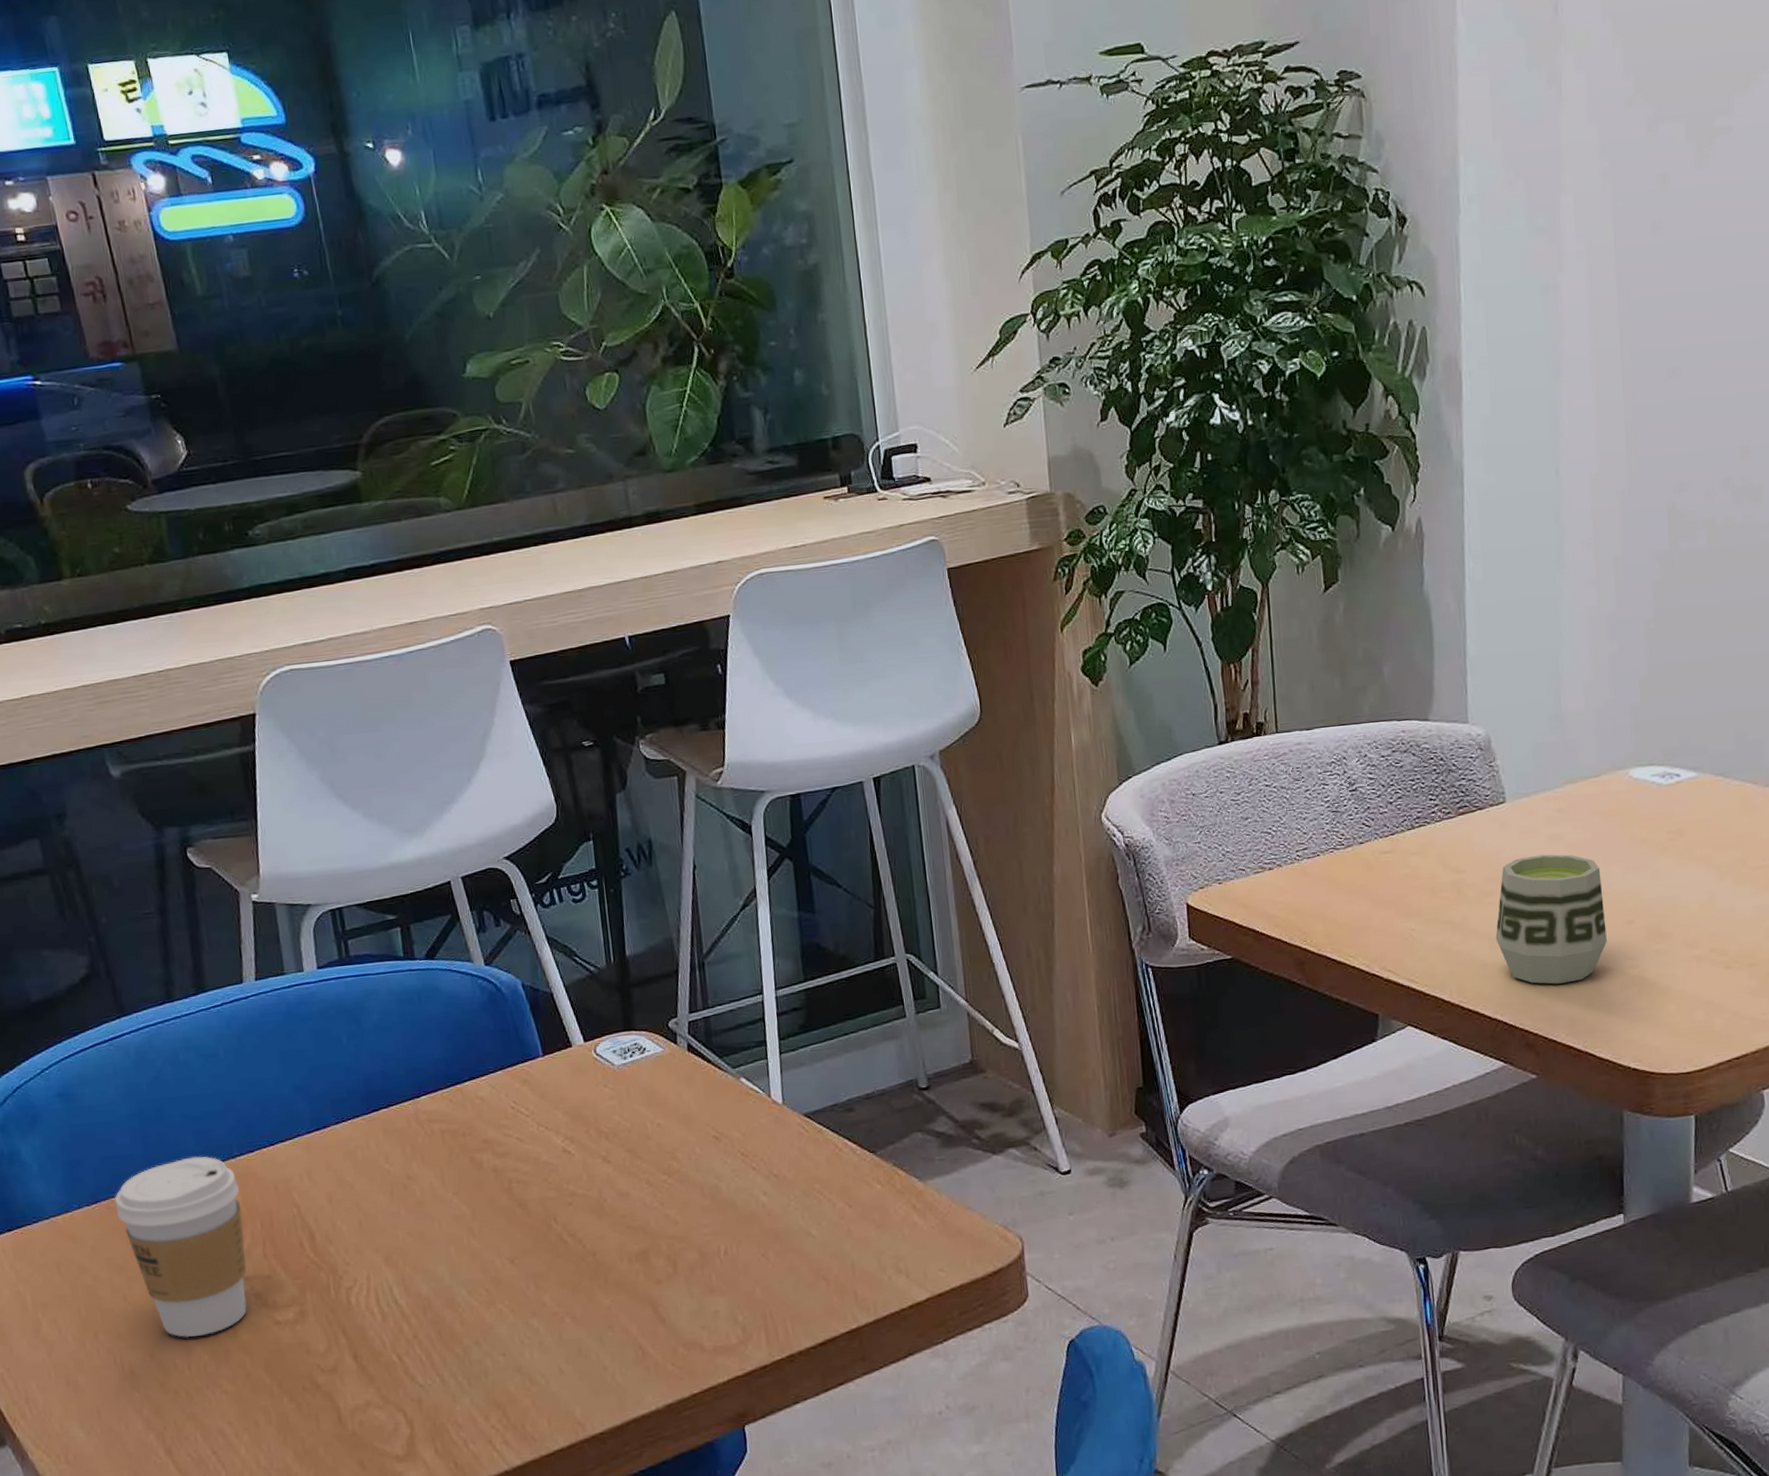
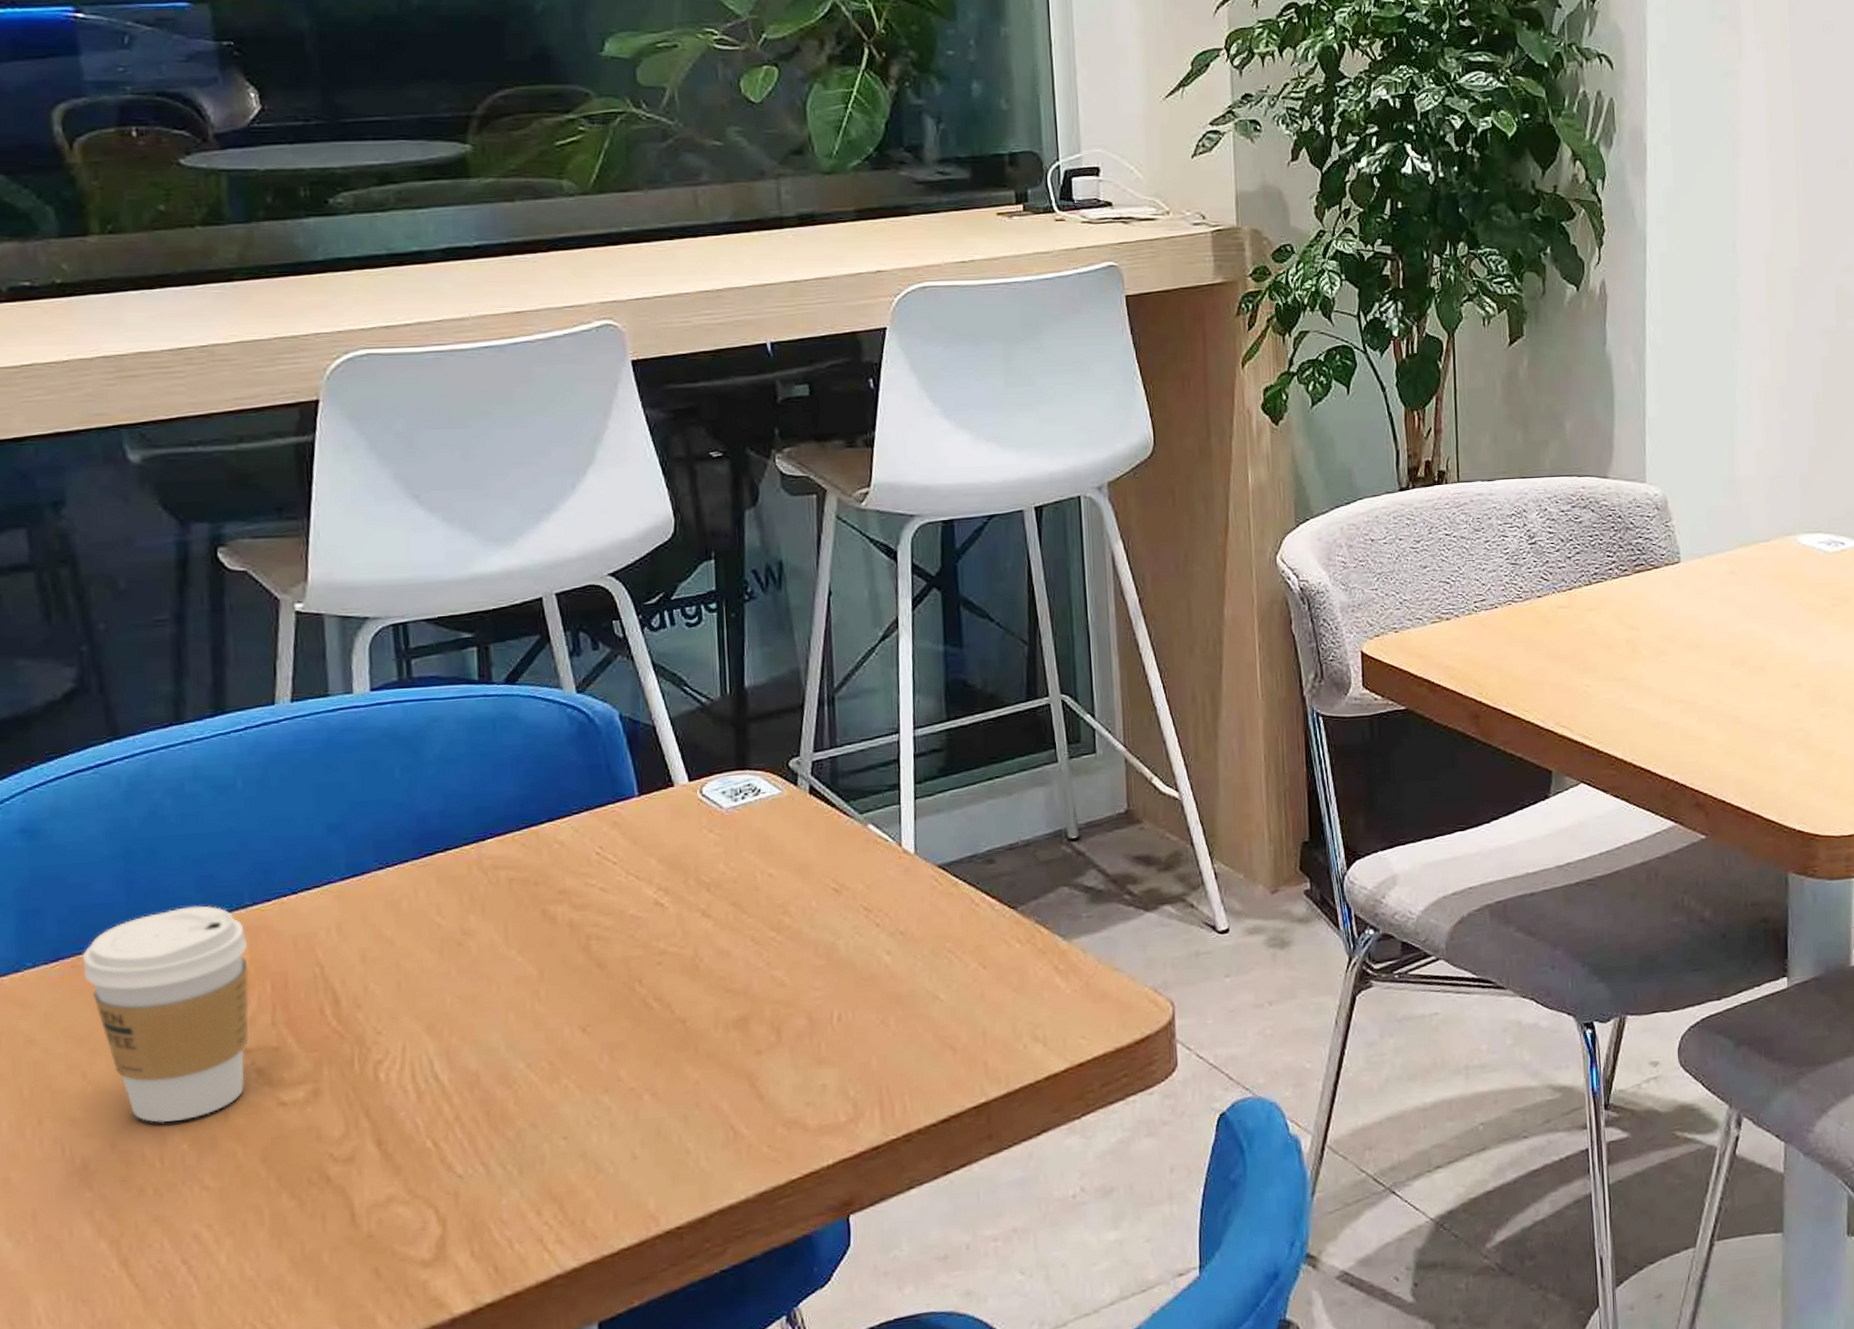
cup: present [1495,854,1607,984] -> none [1668,615,1775,745]

